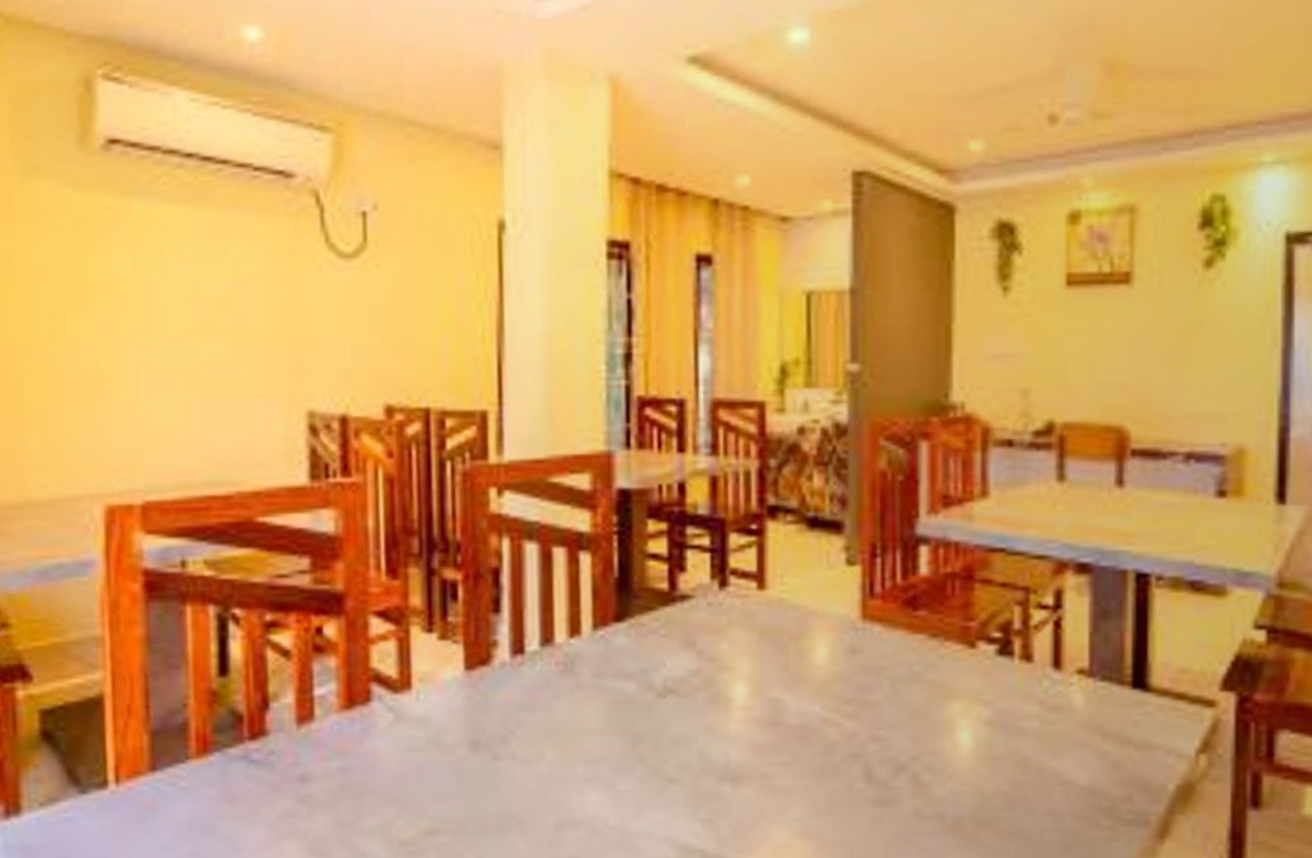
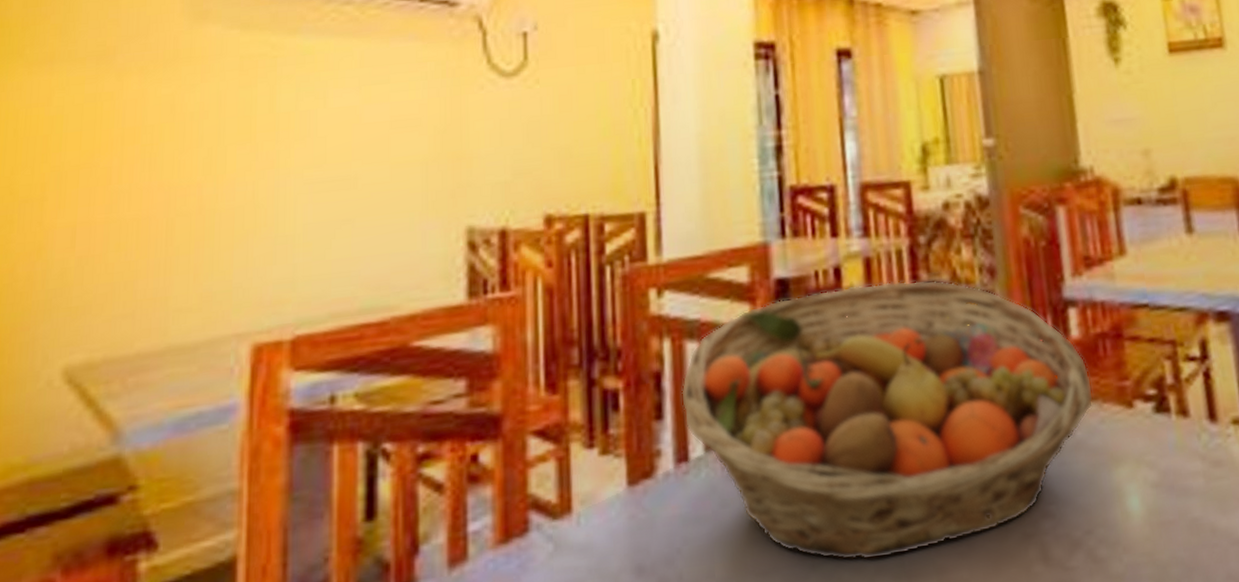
fruit basket: none [518,502,936,761] -> present [680,280,1094,561]

